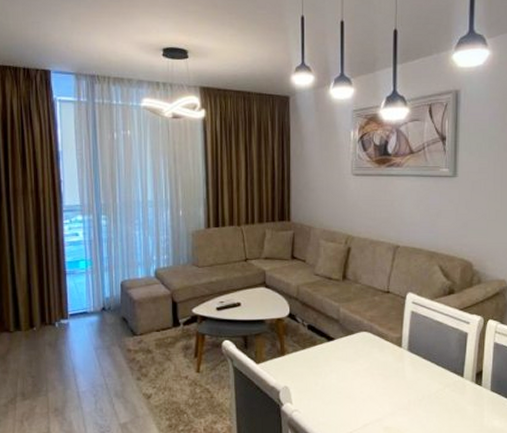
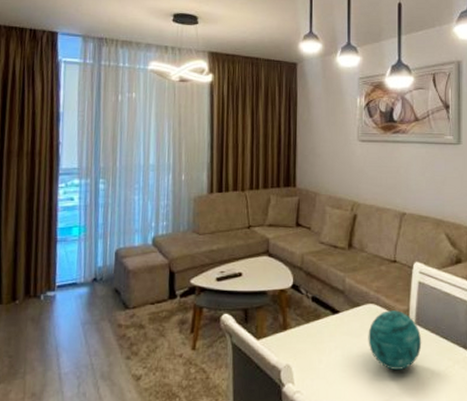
decorative orb: none [362,338,414,392] -> present [368,310,422,370]

